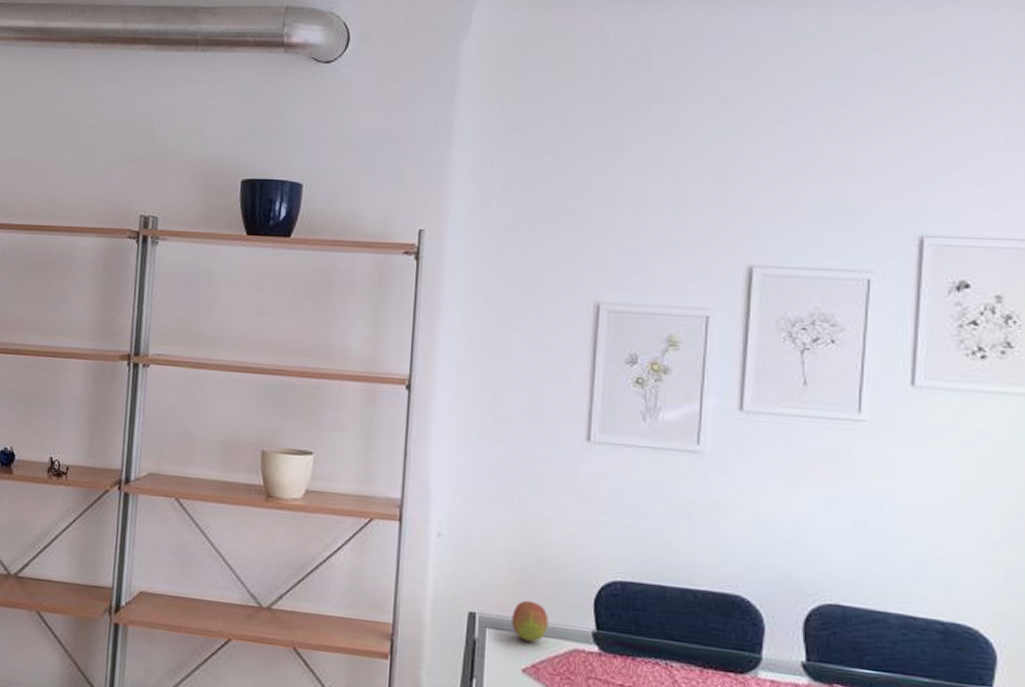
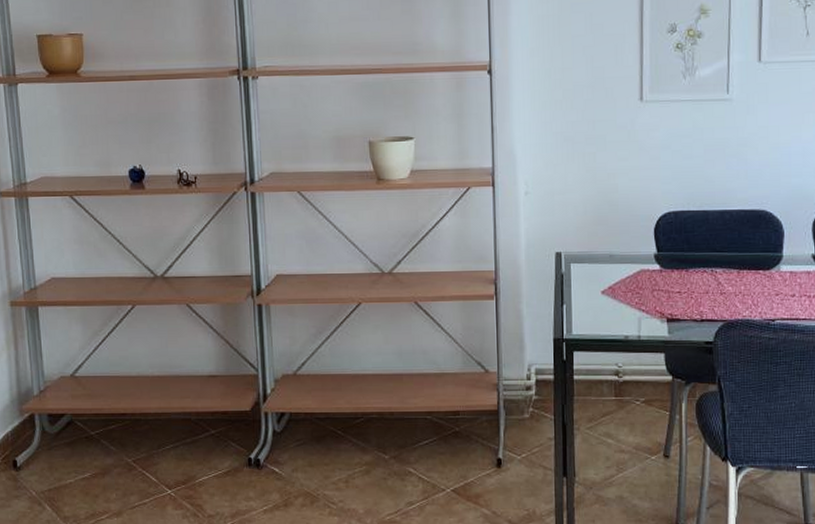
fruit: present [512,600,549,643] -> none [590,236,620,269]

